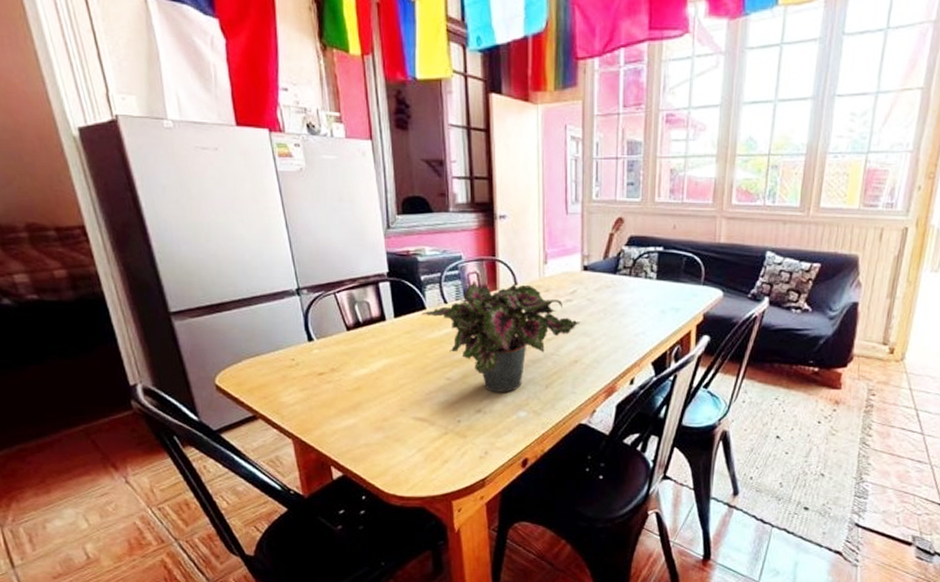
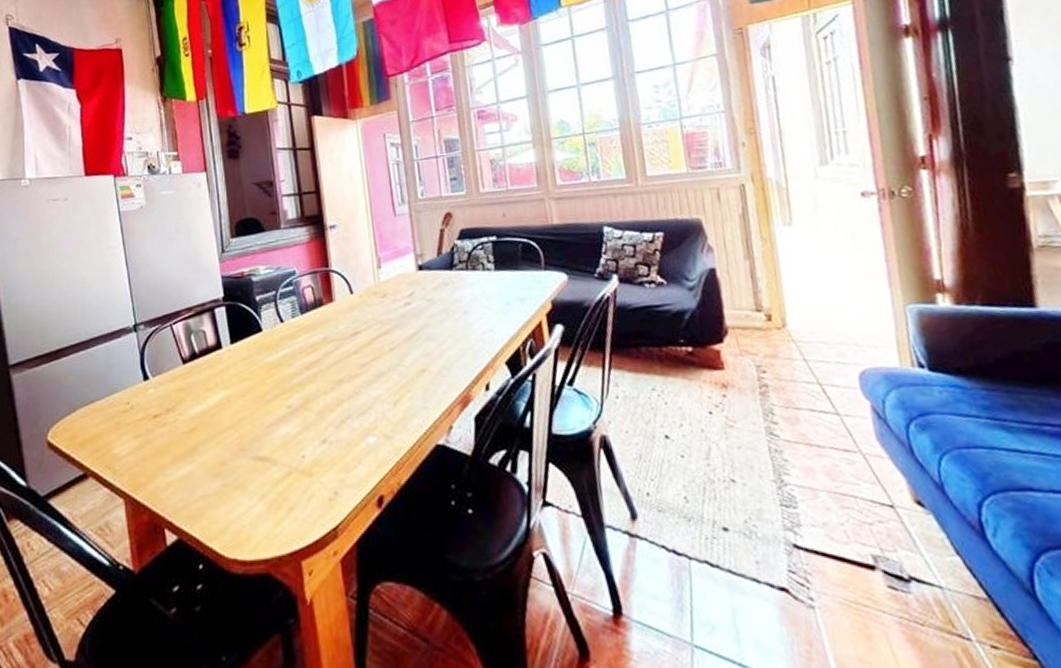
potted plant: present [421,280,581,392] -> none [258,292,423,417]

